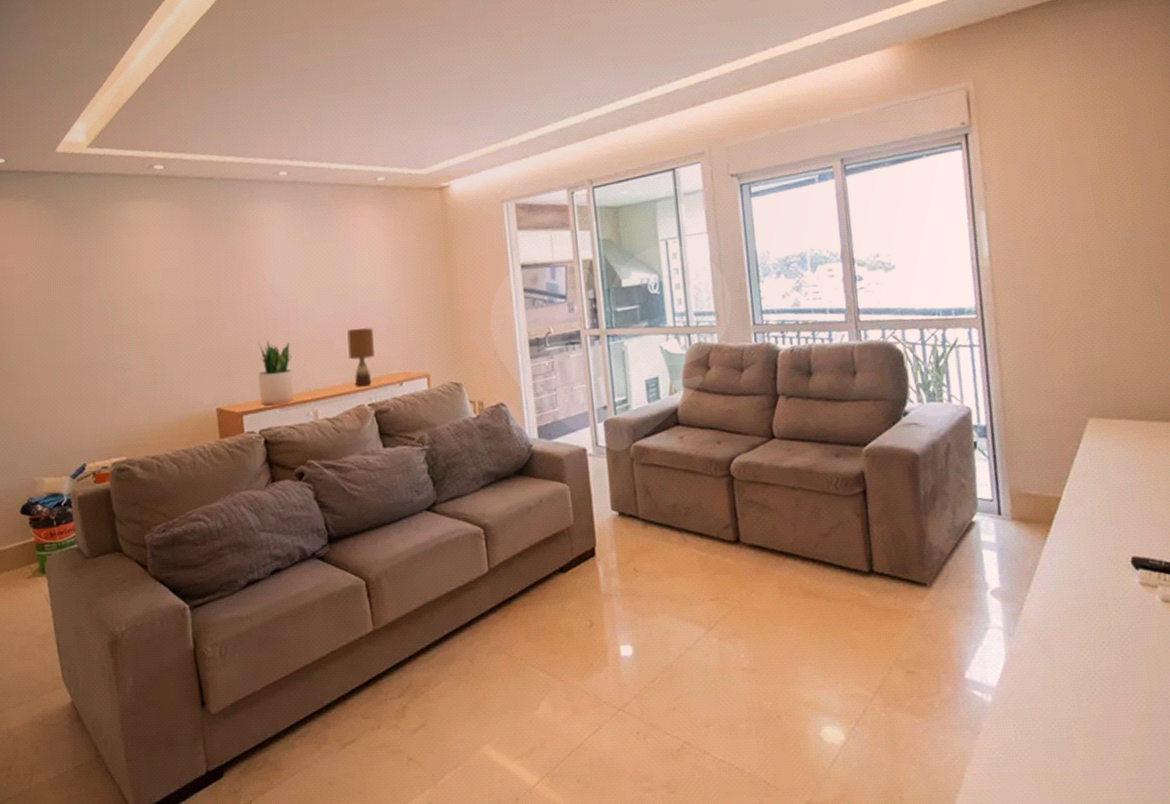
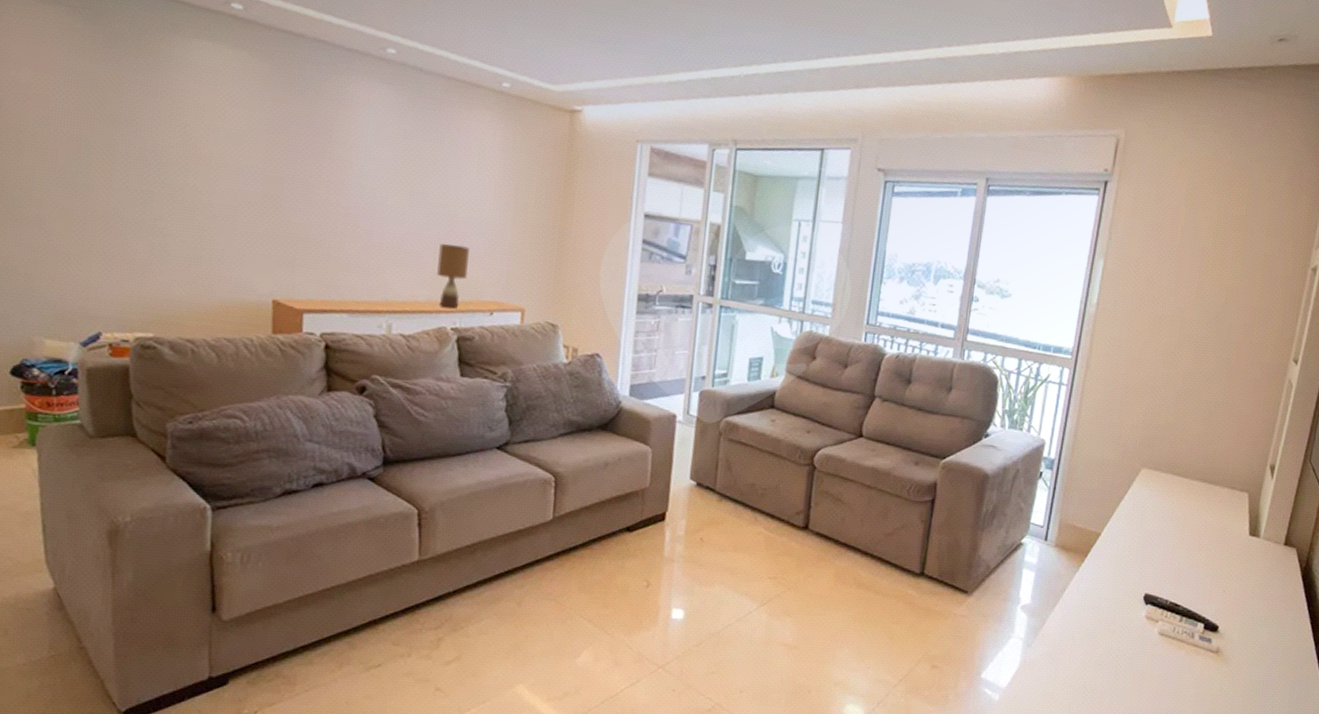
planter: present [258,341,293,406] -> none [326,237,371,310]

